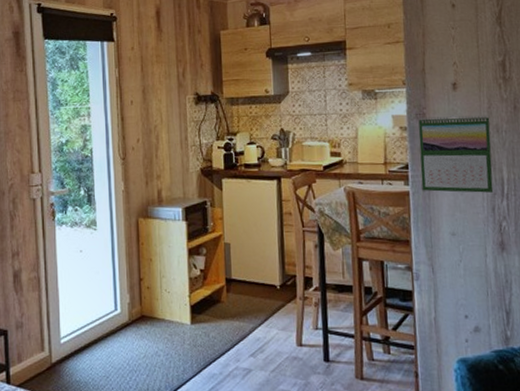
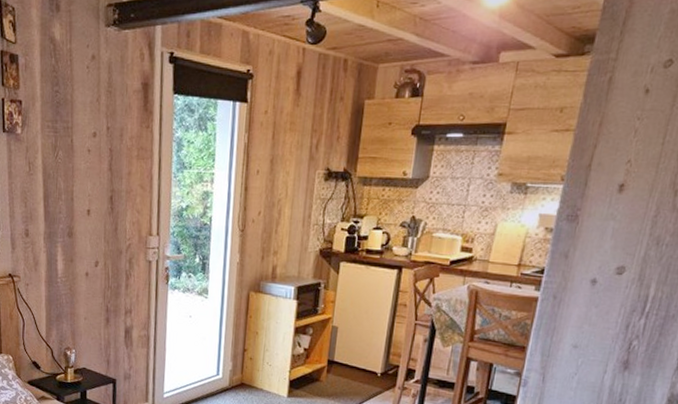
calendar: present [418,115,494,193] -> none [553,219,653,309]

